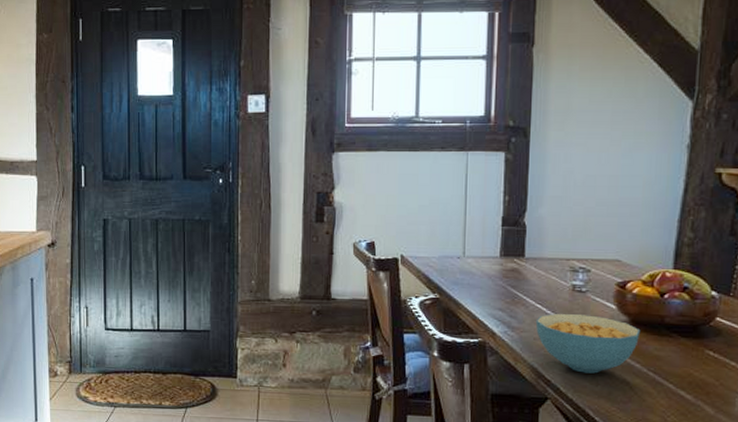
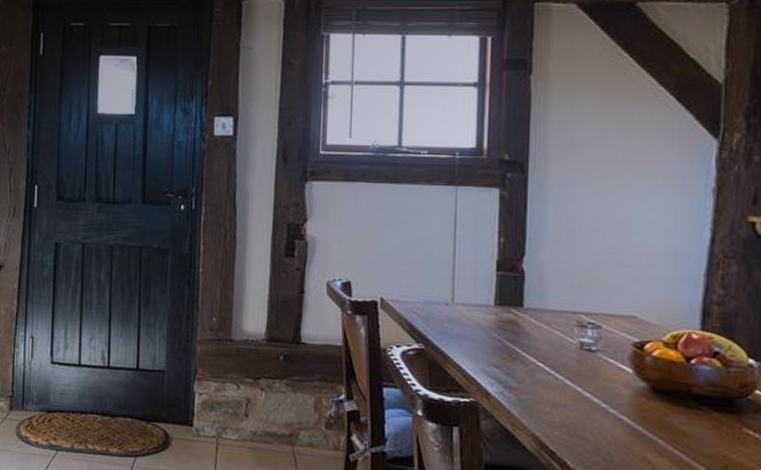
cereal bowl: present [535,314,641,374] -> none [537,374,663,448]

